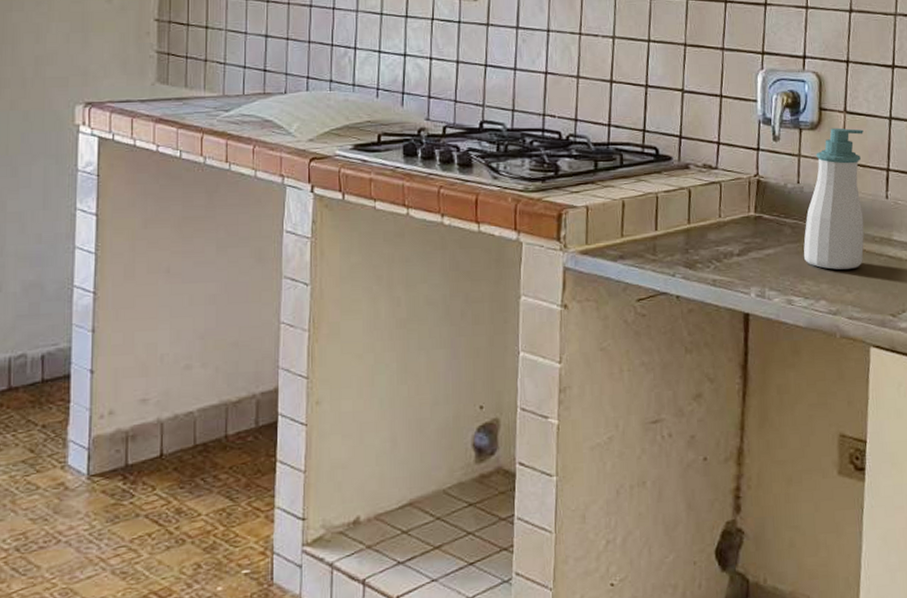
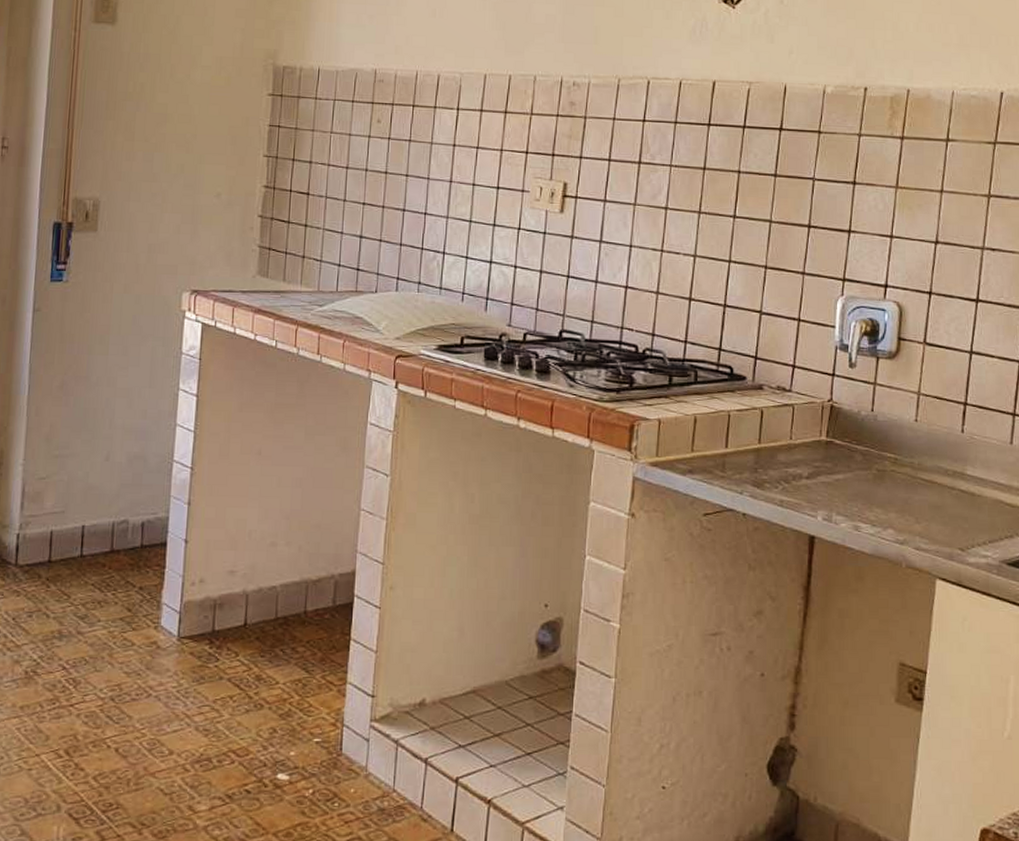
soap bottle: present [803,128,864,270] -> none [873,358,942,500]

